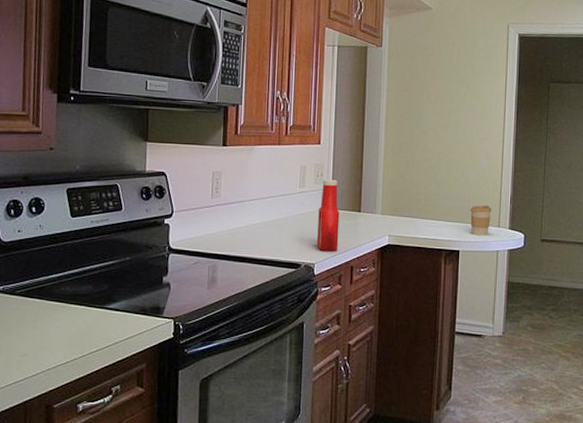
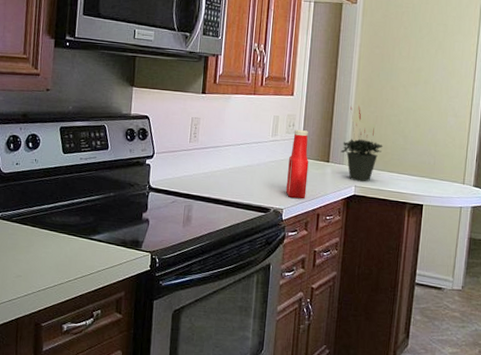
potted plant: none [372,152,416,231] -> present [340,106,383,182]
coffee cup: present [469,205,492,236] -> none [435,161,458,192]

